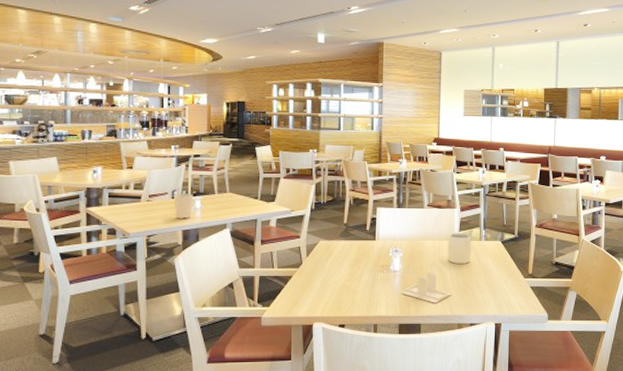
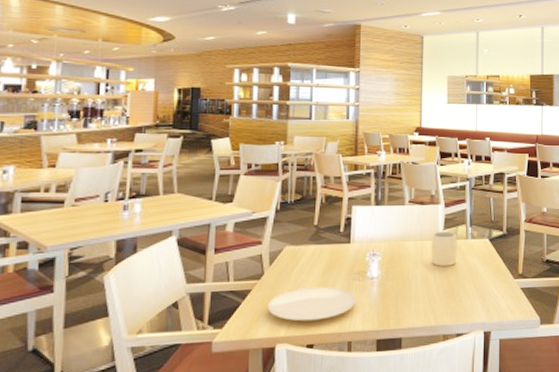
cup: present [174,194,193,220] -> none [106,196,132,228]
plate: none [305,276,381,305] -> present [267,286,357,322]
napkin holder: present [402,272,451,303] -> none [380,276,435,313]

